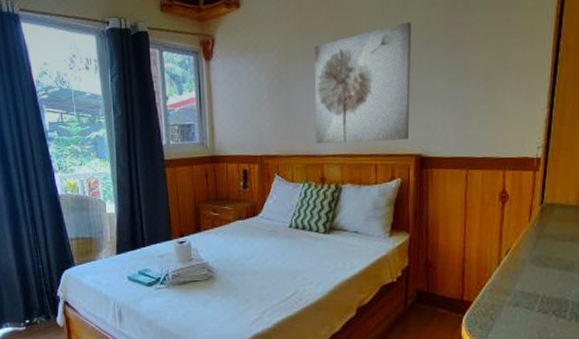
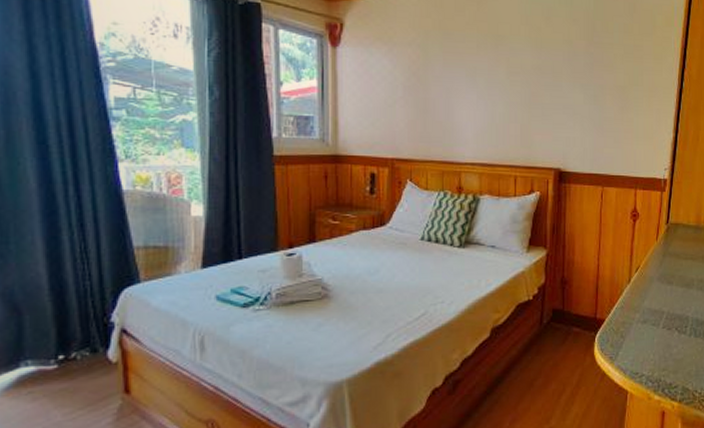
wall art: present [314,22,412,145] -> none [454,34,553,152]

